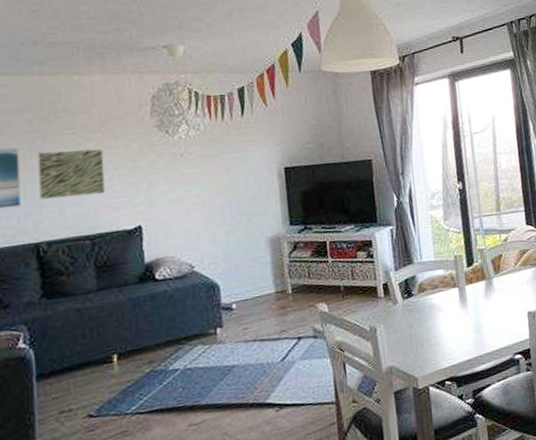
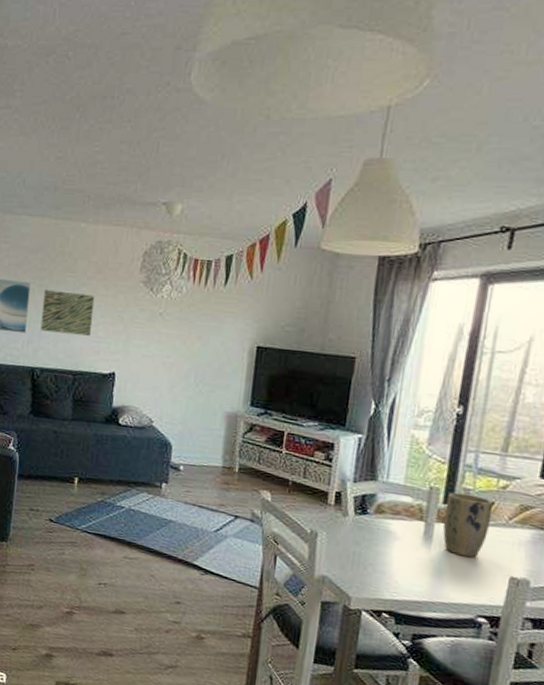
plant pot: none [468,252,505,308] -> present [442,492,492,558]

